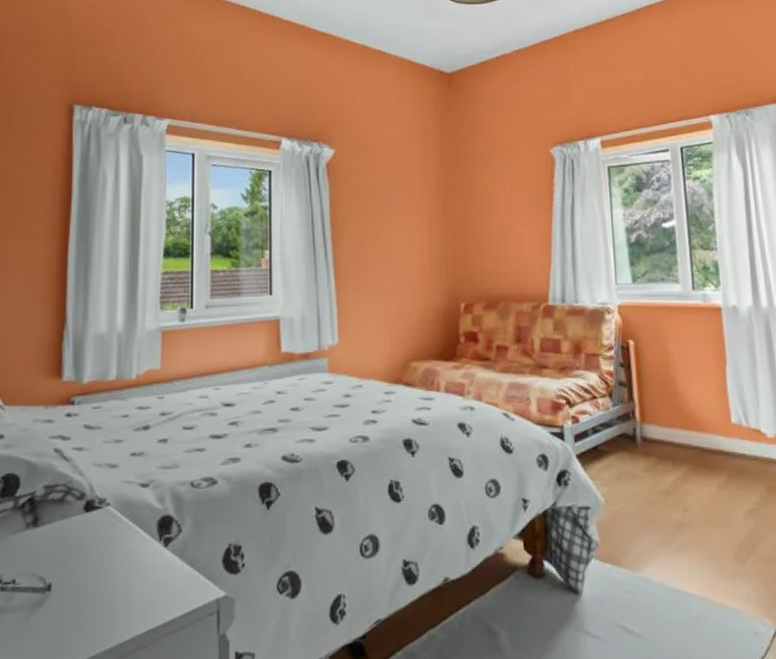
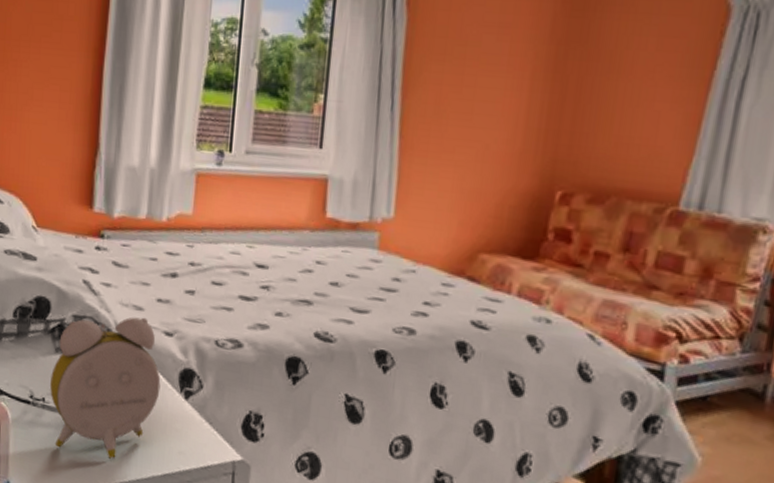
alarm clock: none [21,474,139,631] -> present [50,317,161,459]

